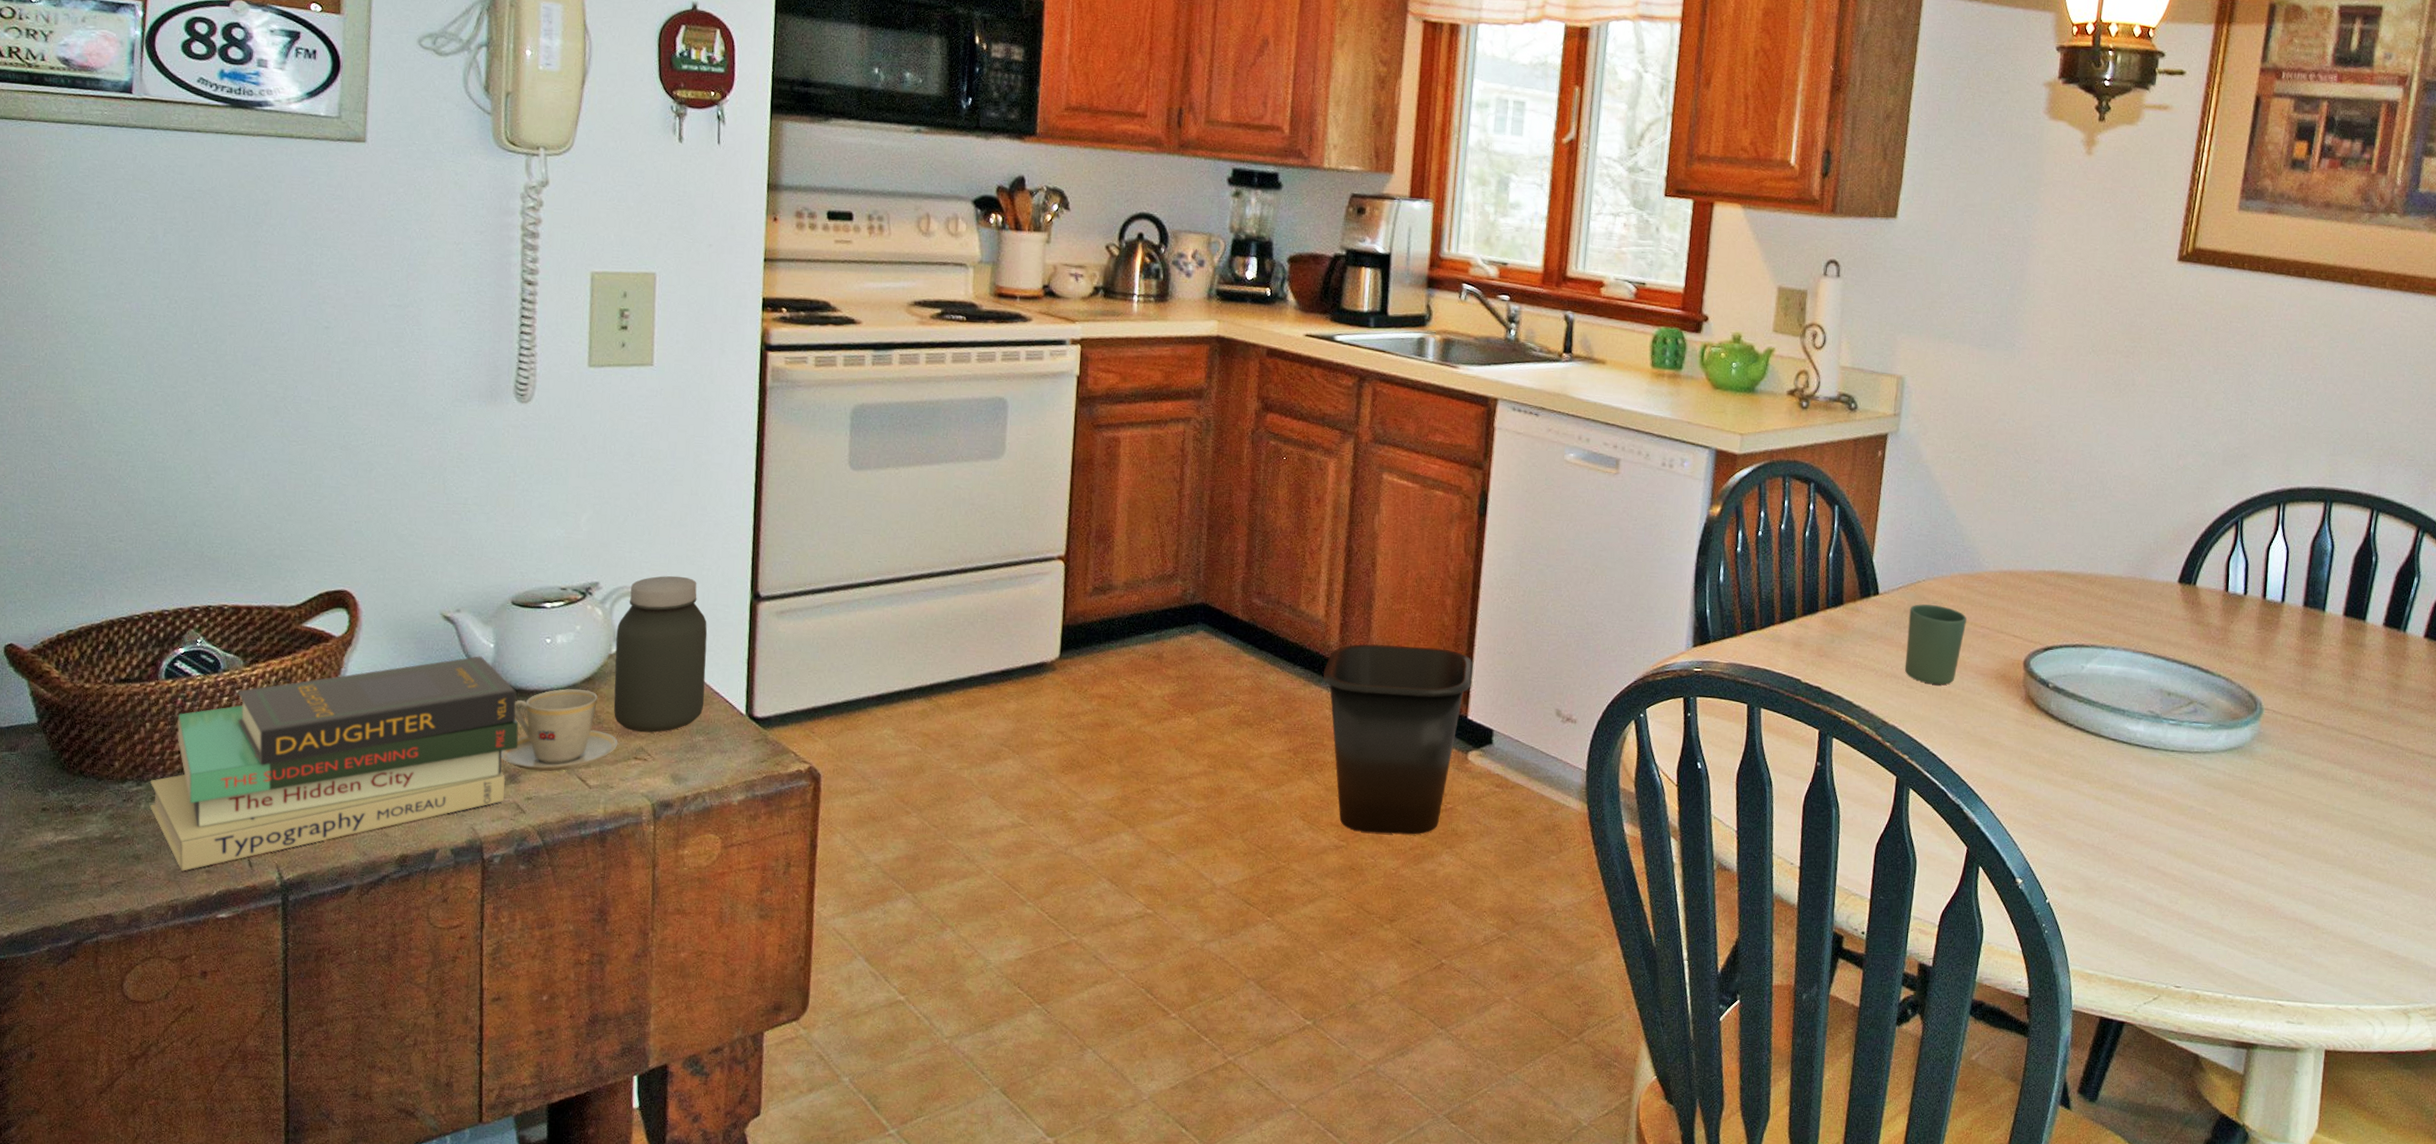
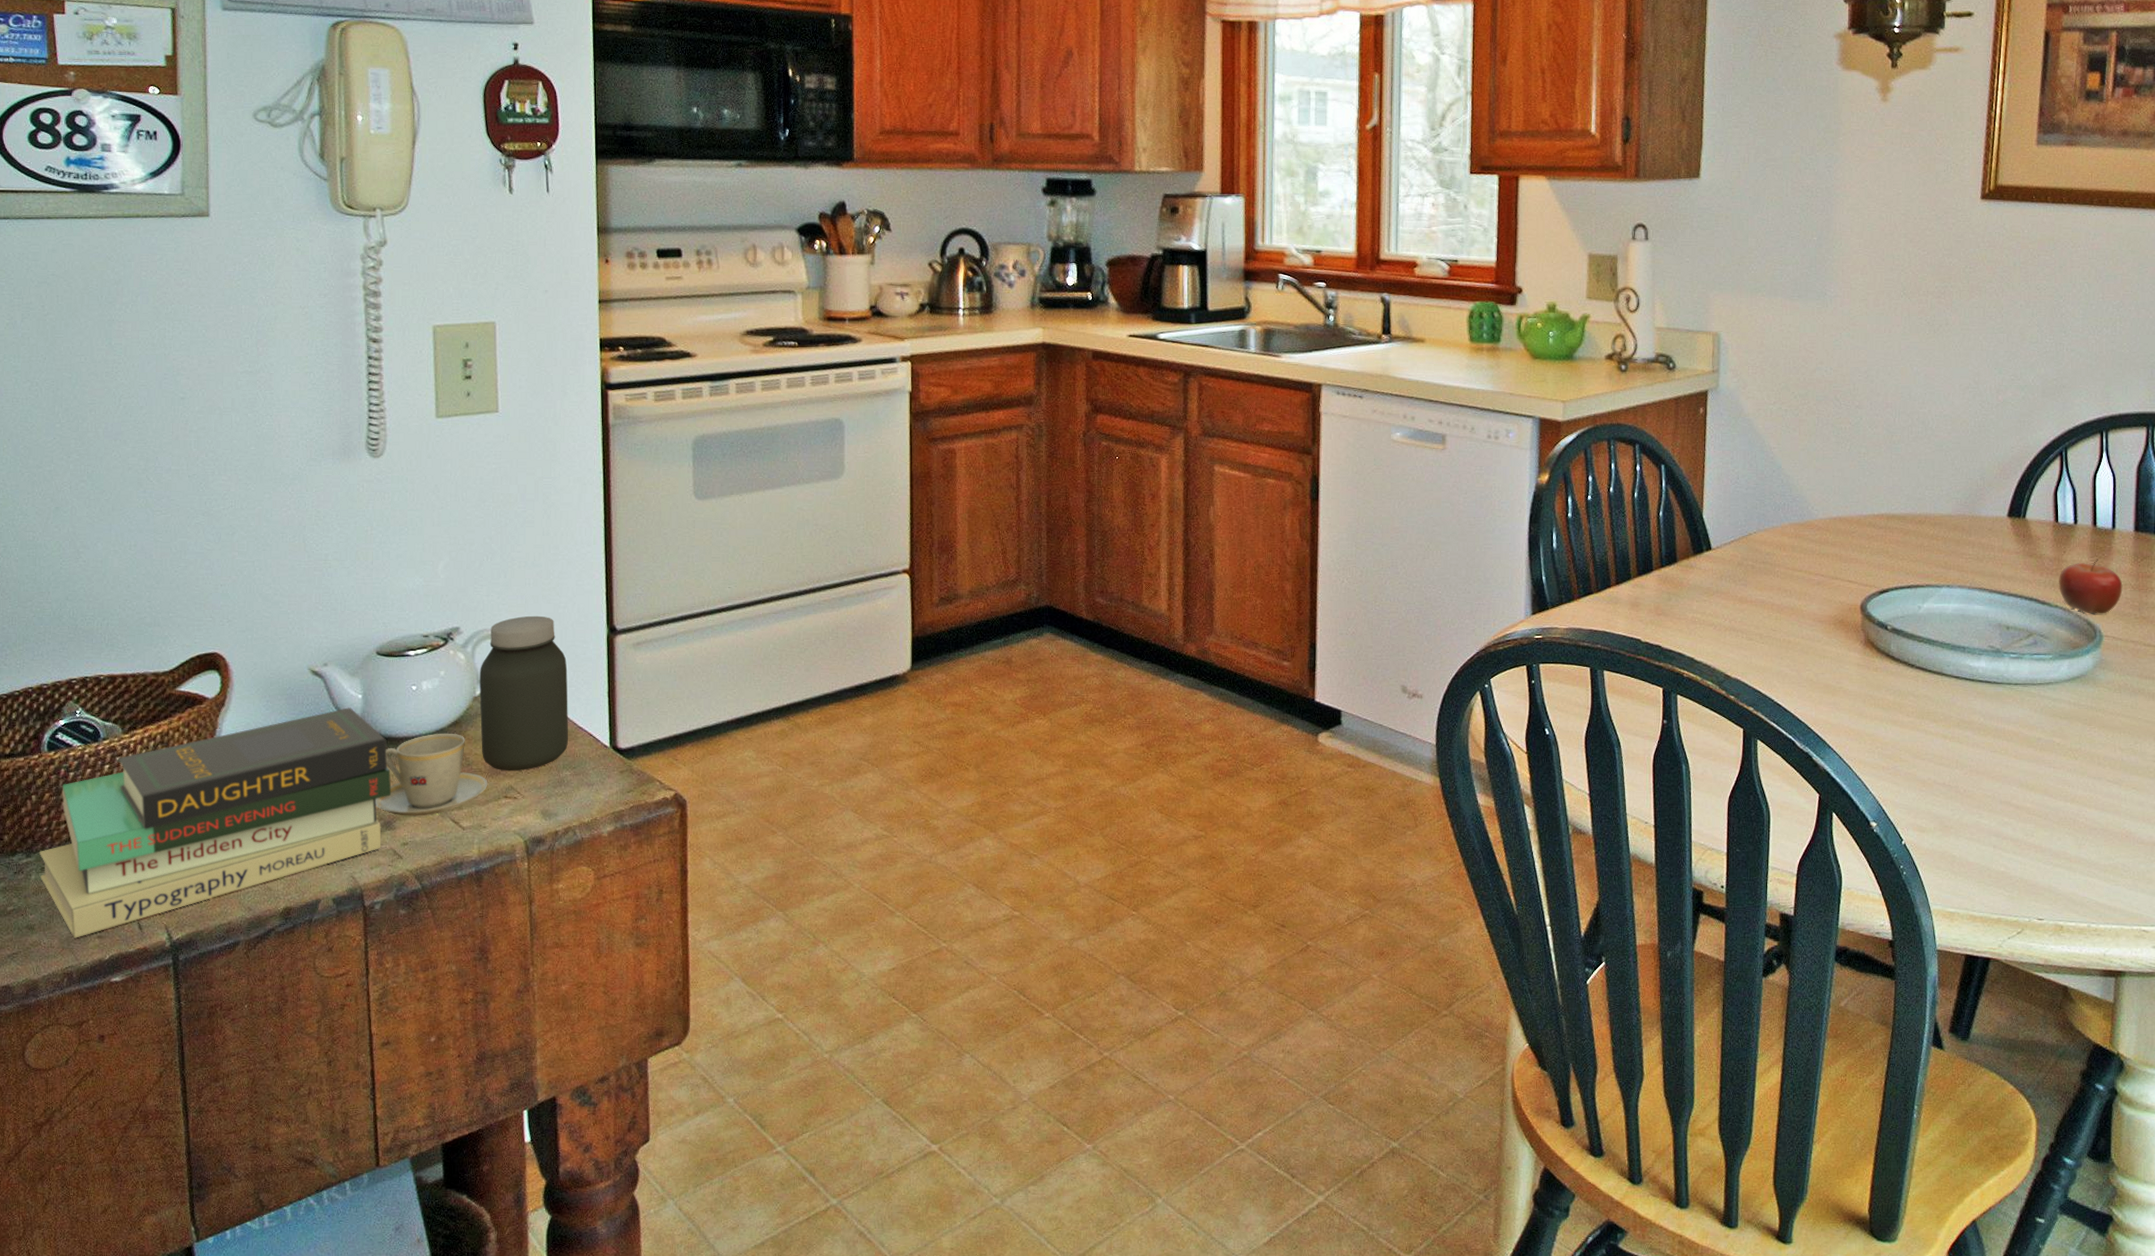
waste bin: present [1323,644,1472,835] -> none [1171,633,1316,820]
mug: present [1904,604,1967,685] -> none [1743,556,1800,634]
fruit: none [2223,631,2287,686] -> present [2058,559,2123,613]

